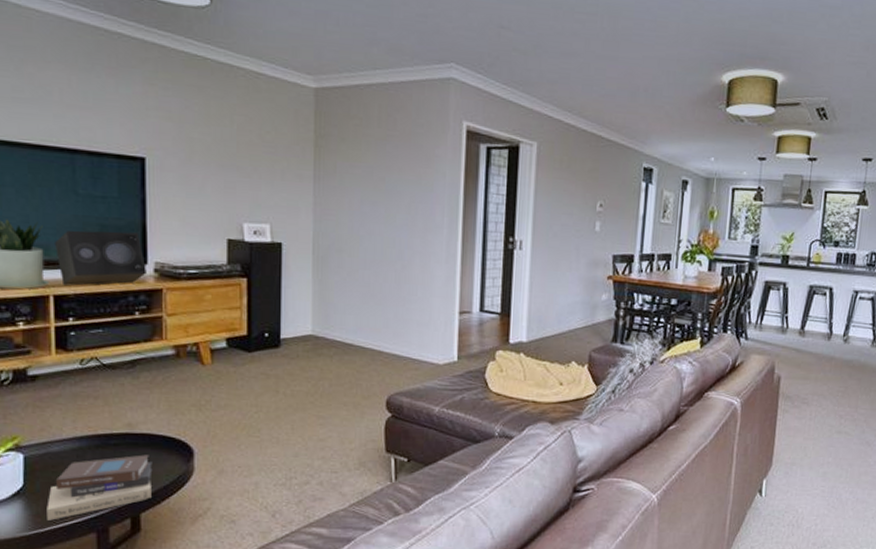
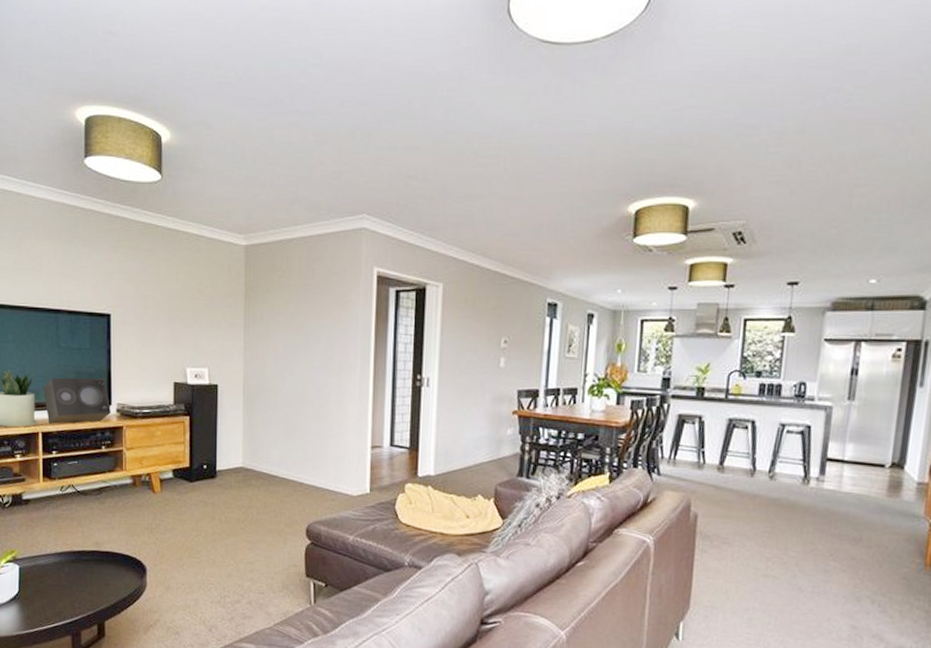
books: present [47,455,153,521] -> none [35,570,114,623]

